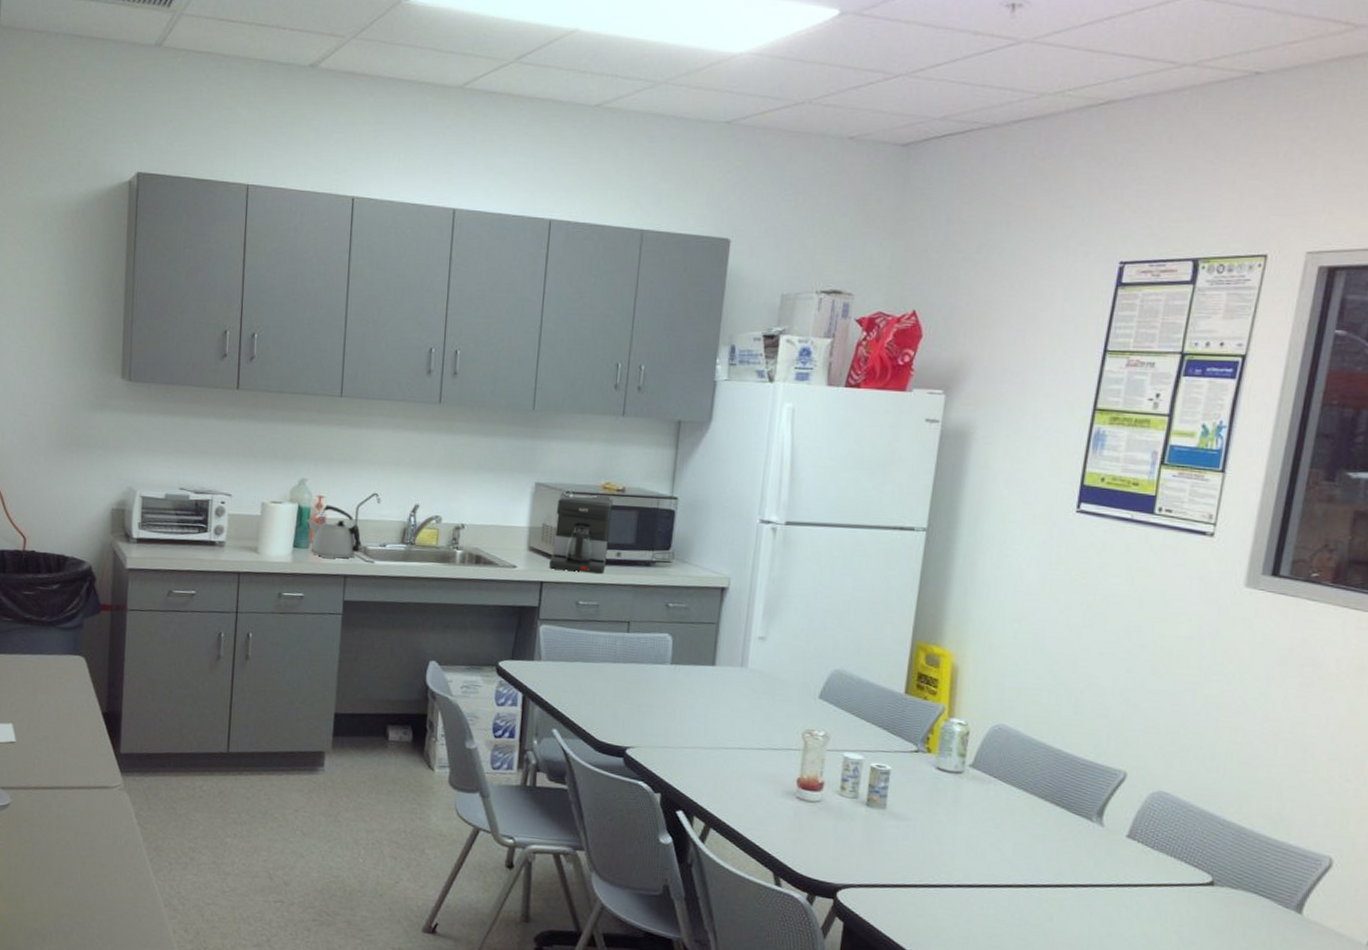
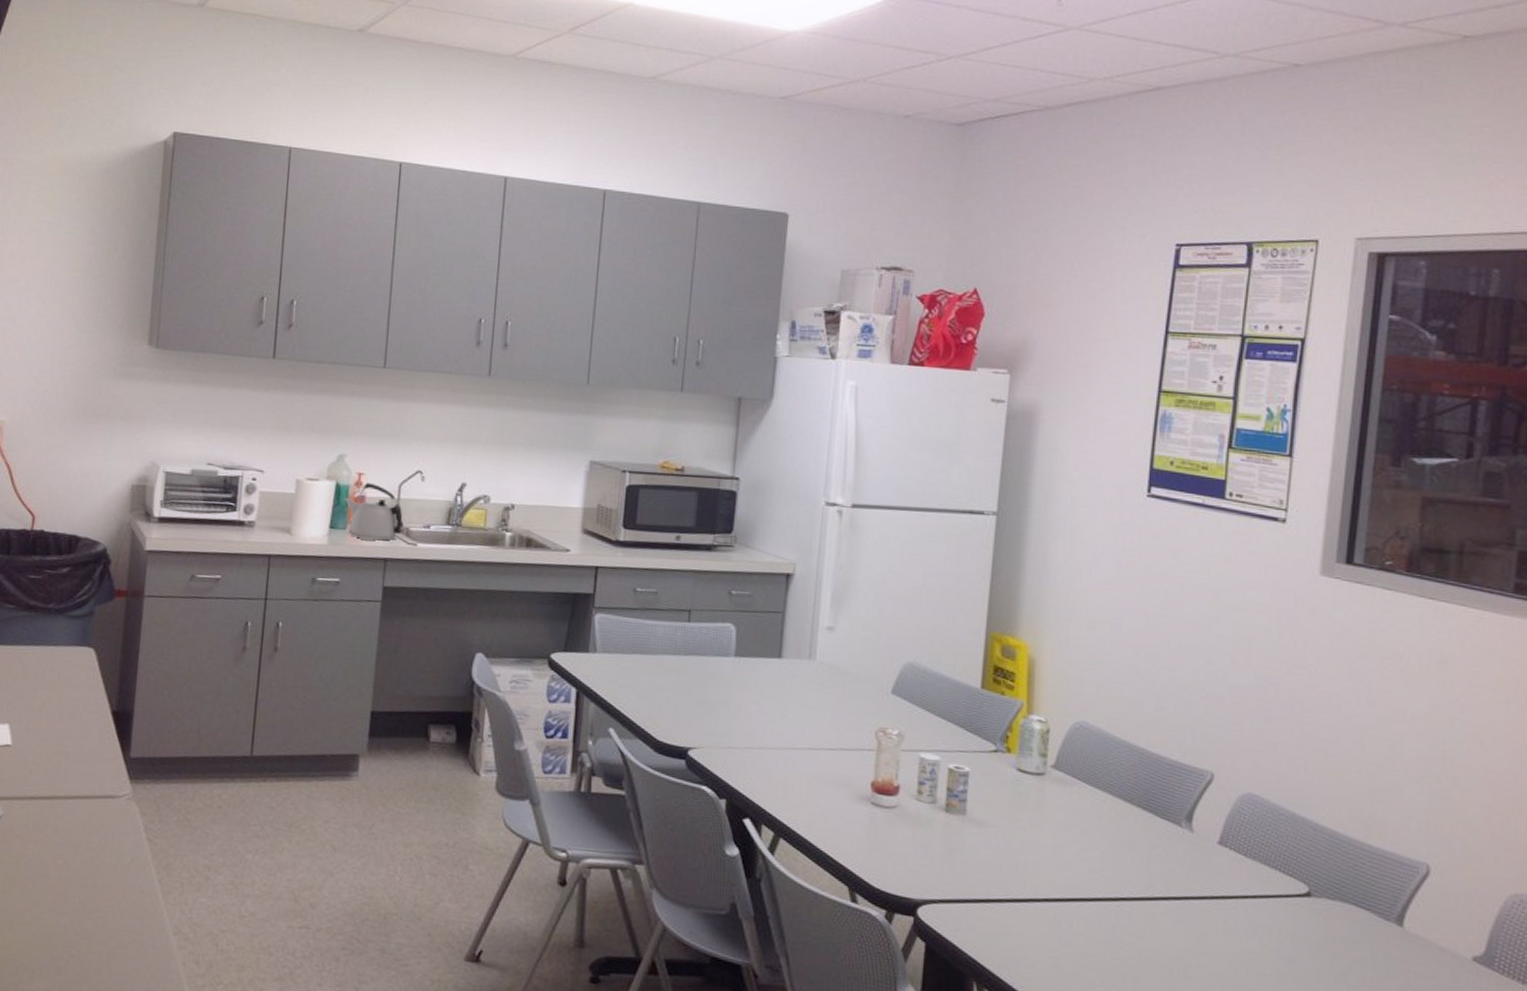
coffee maker: present [549,493,613,575] -> none [605,472,671,560]

